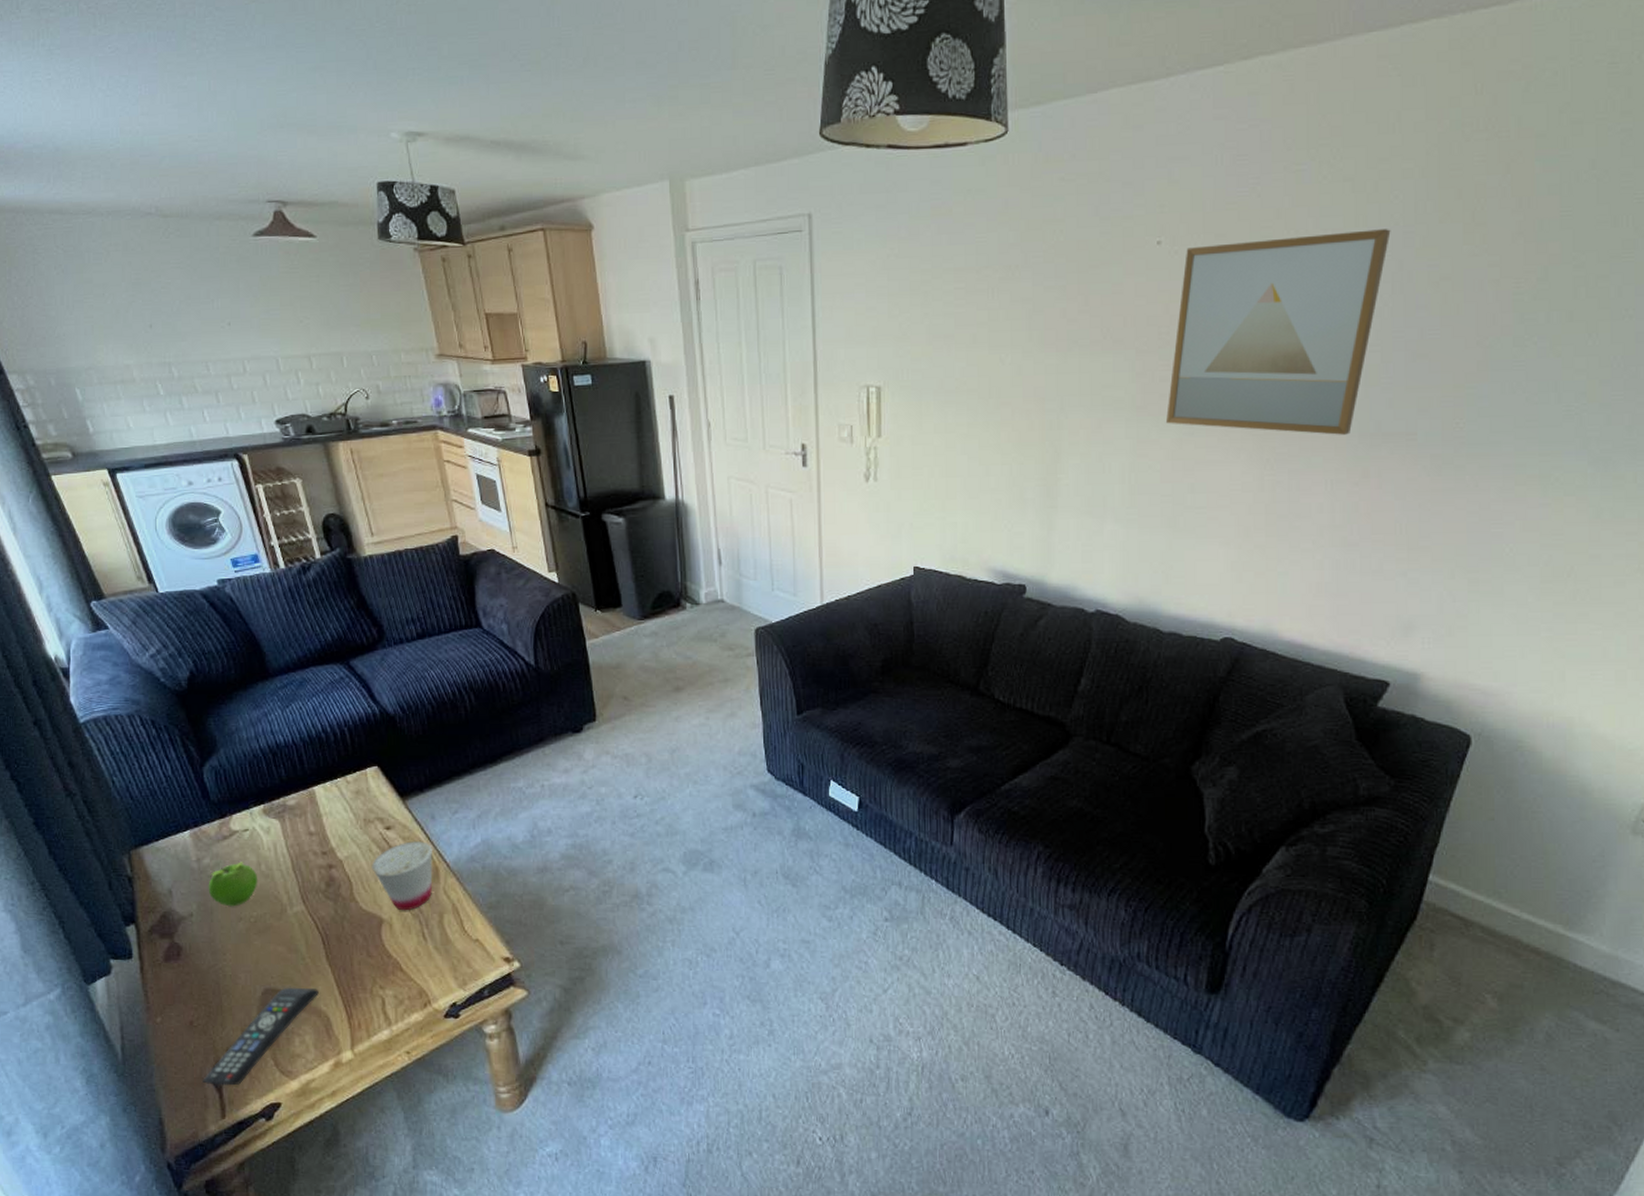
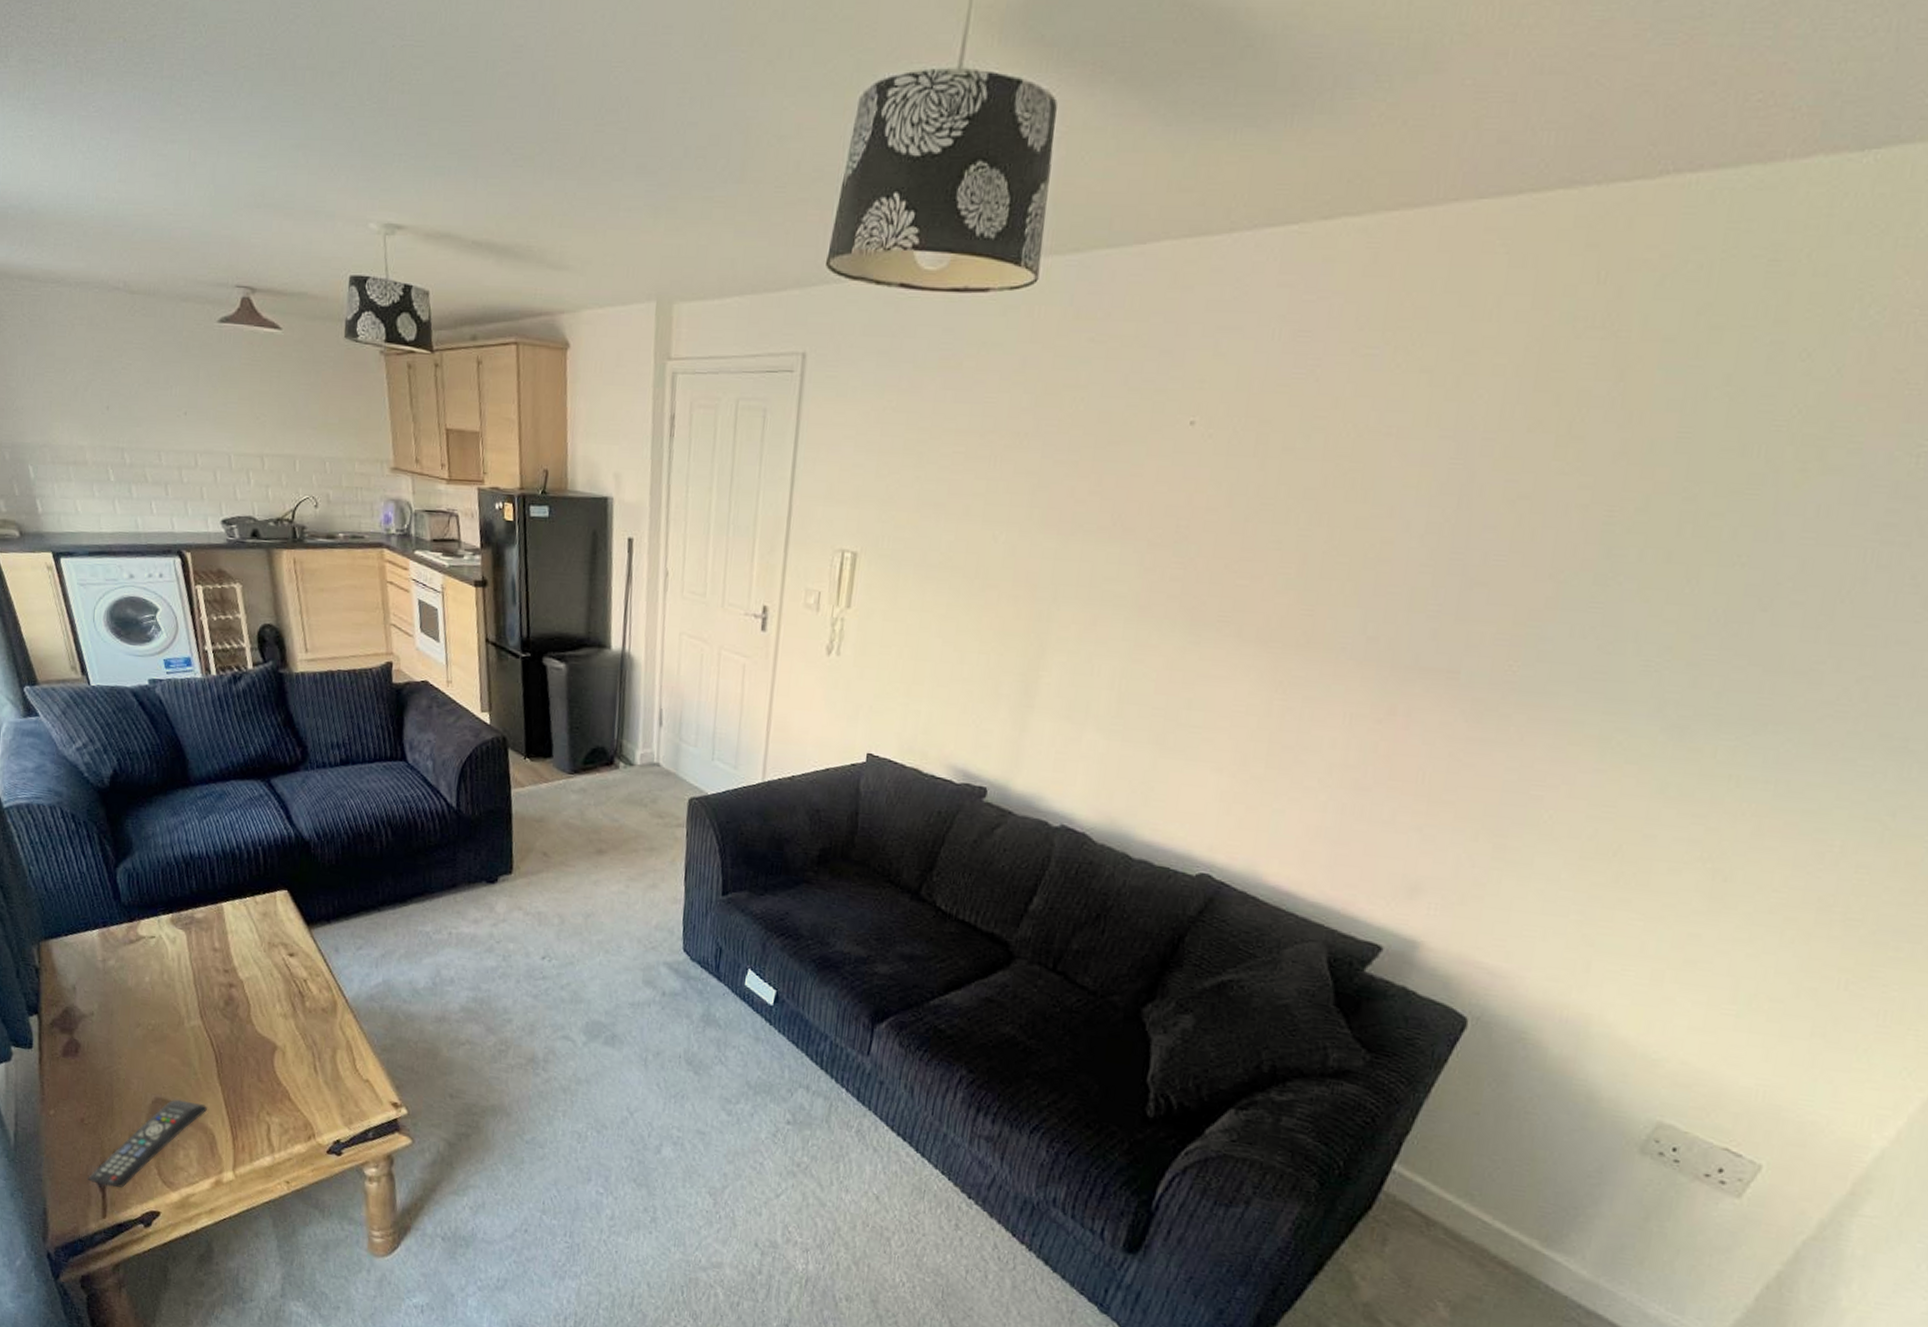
fruit: present [208,862,258,907] -> none [110,968,160,1012]
cup: present [372,840,433,911] -> none [271,971,333,1041]
wall art: present [1166,229,1391,435] -> none [1171,431,1468,664]

